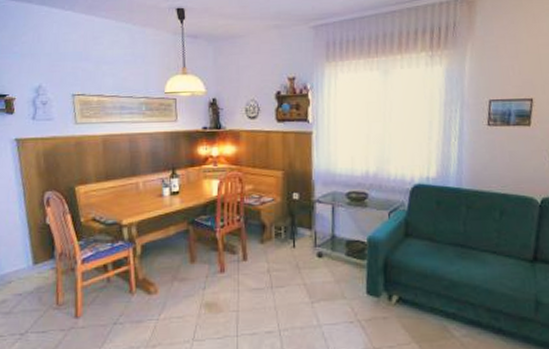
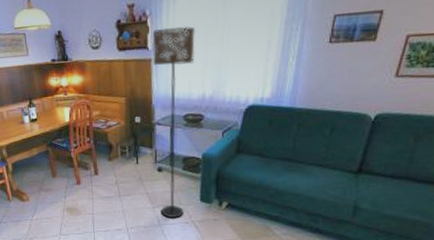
floor lamp: none [312,102,358,316] -> present [152,26,196,218]

